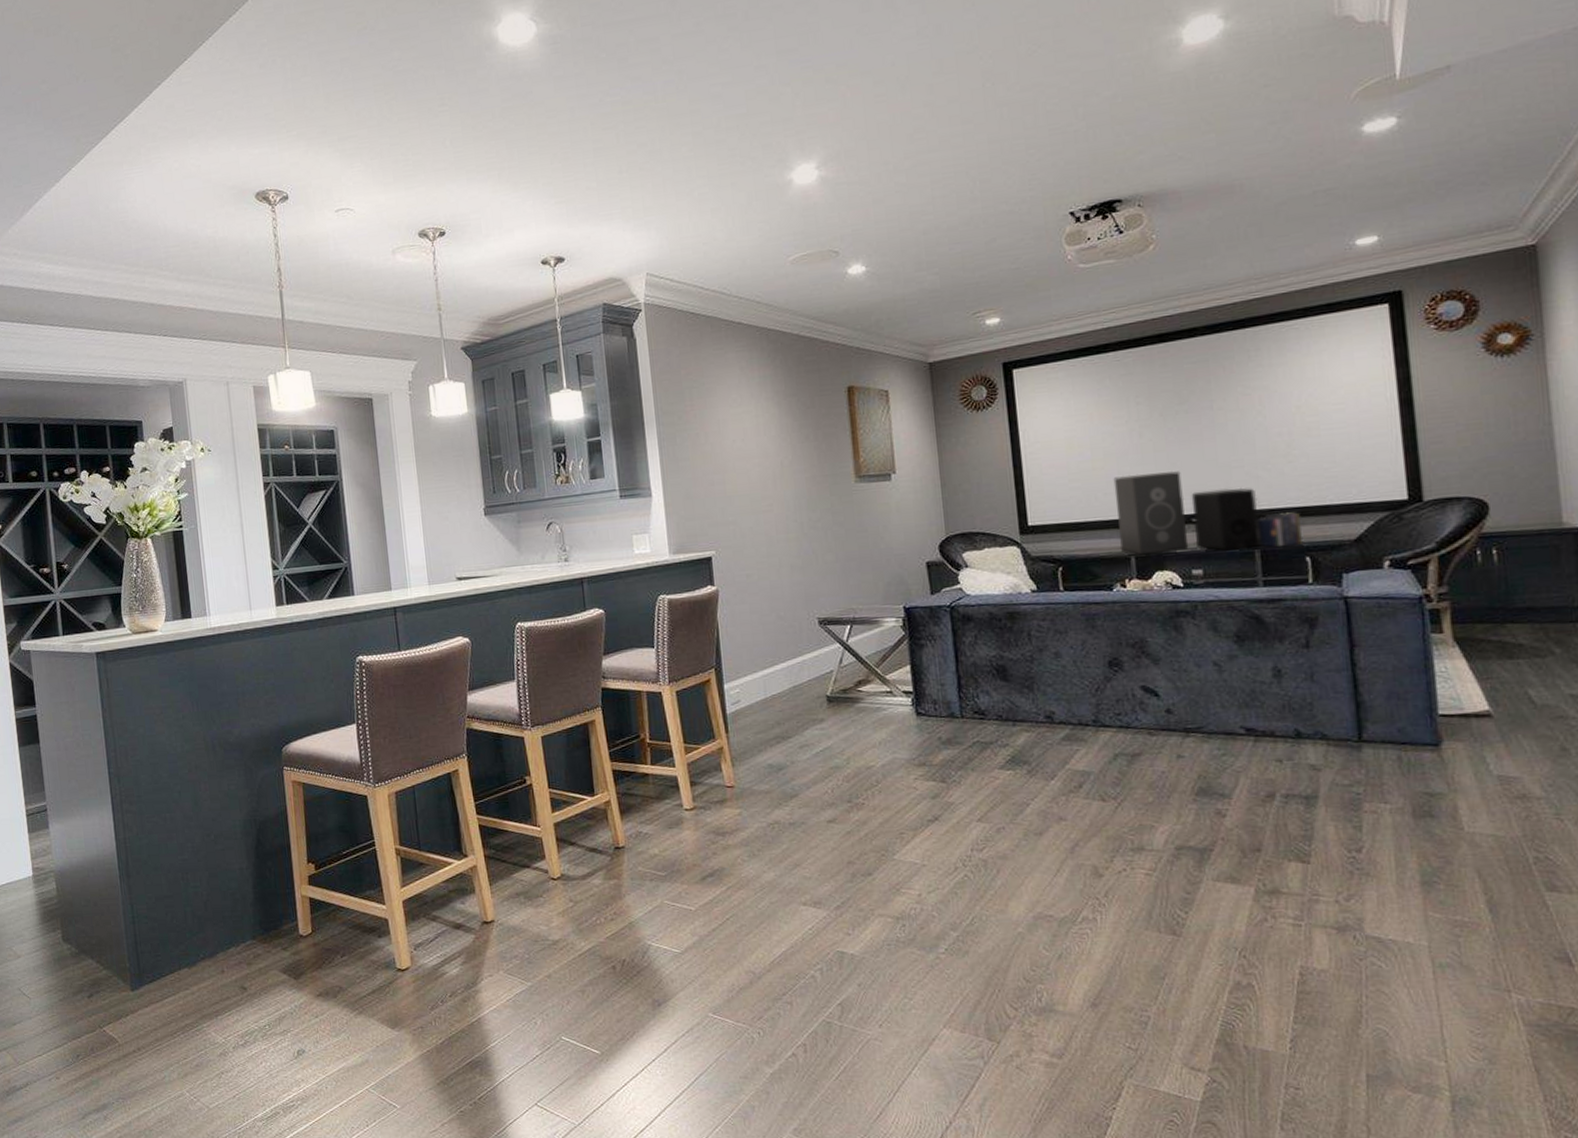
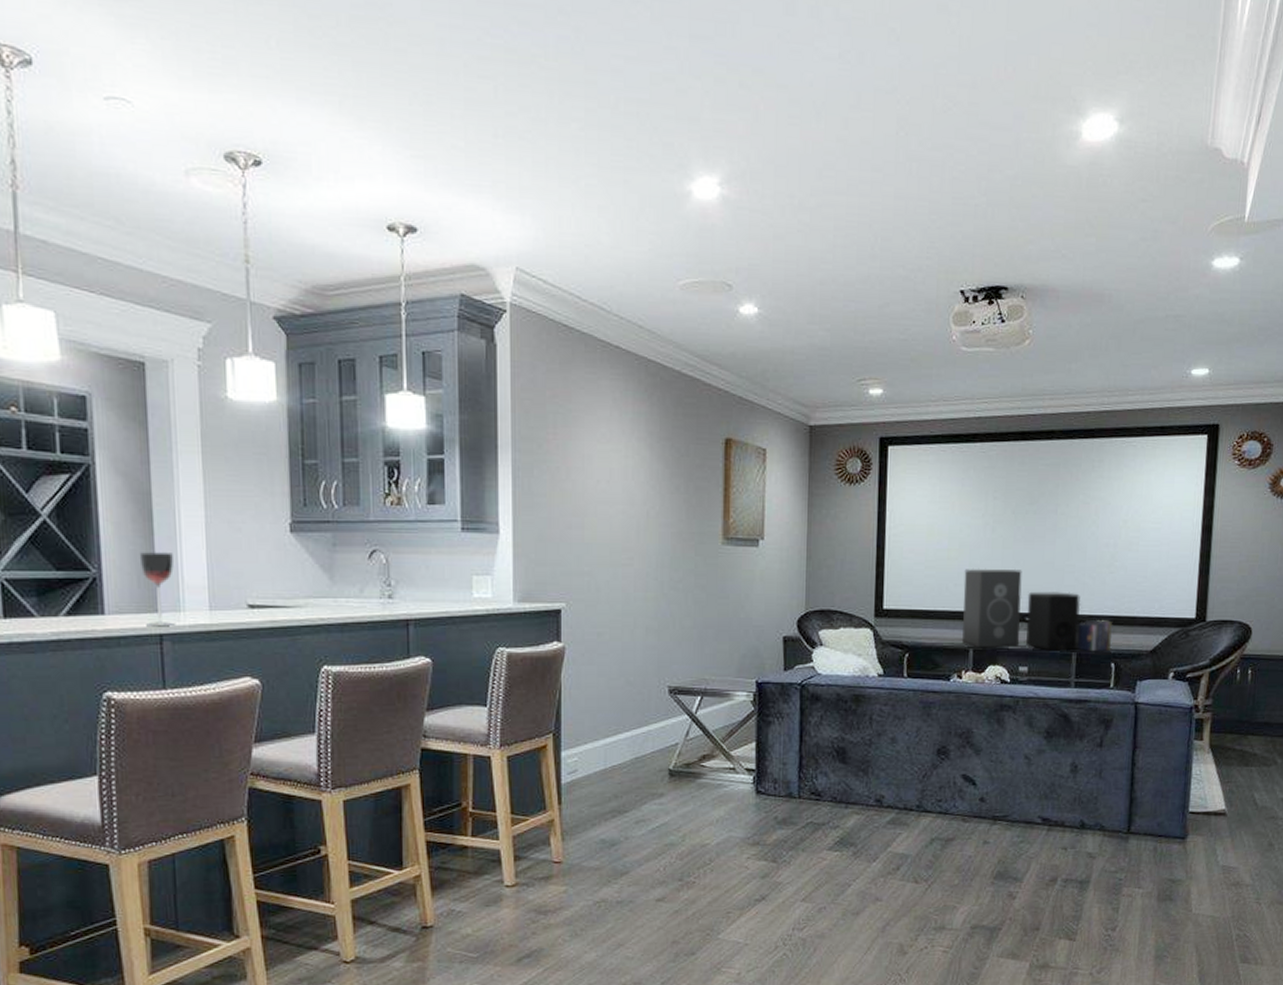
wineglass: none [376,542,404,602] -> present [139,552,175,627]

